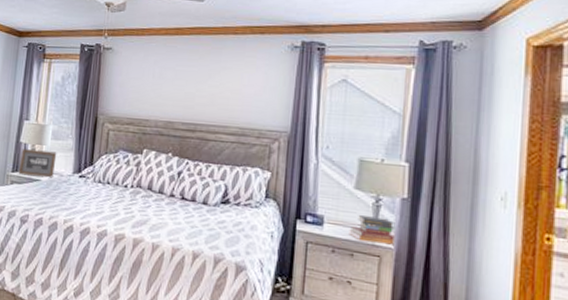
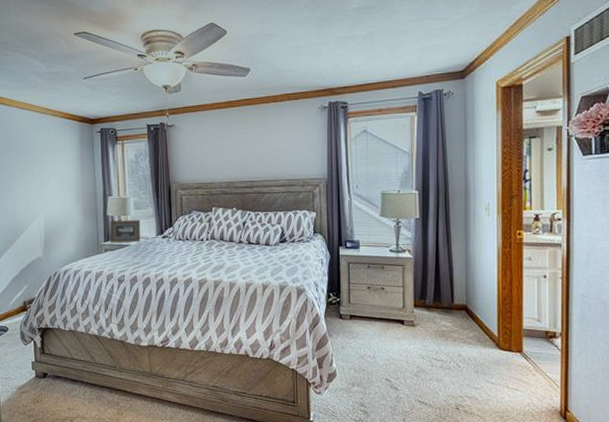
books: present [348,215,395,245] -> none [379,236,412,256]

